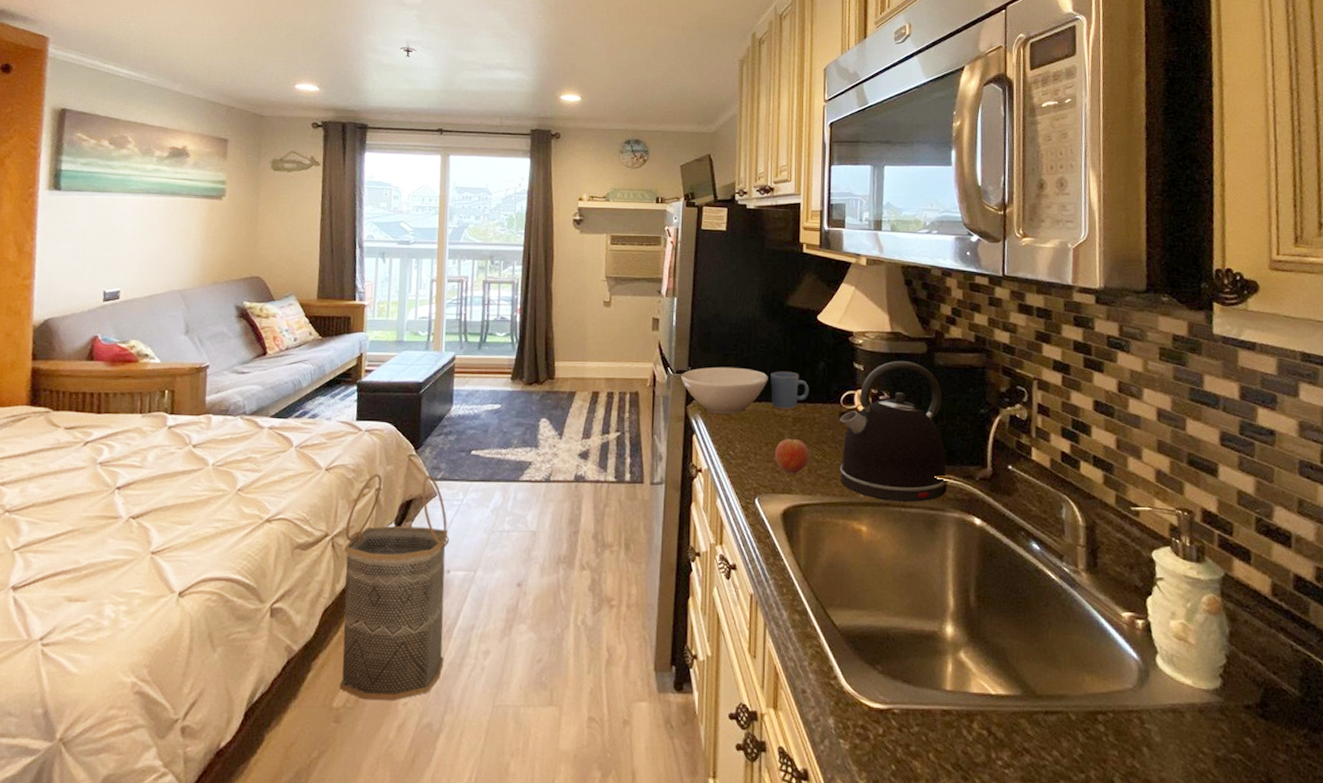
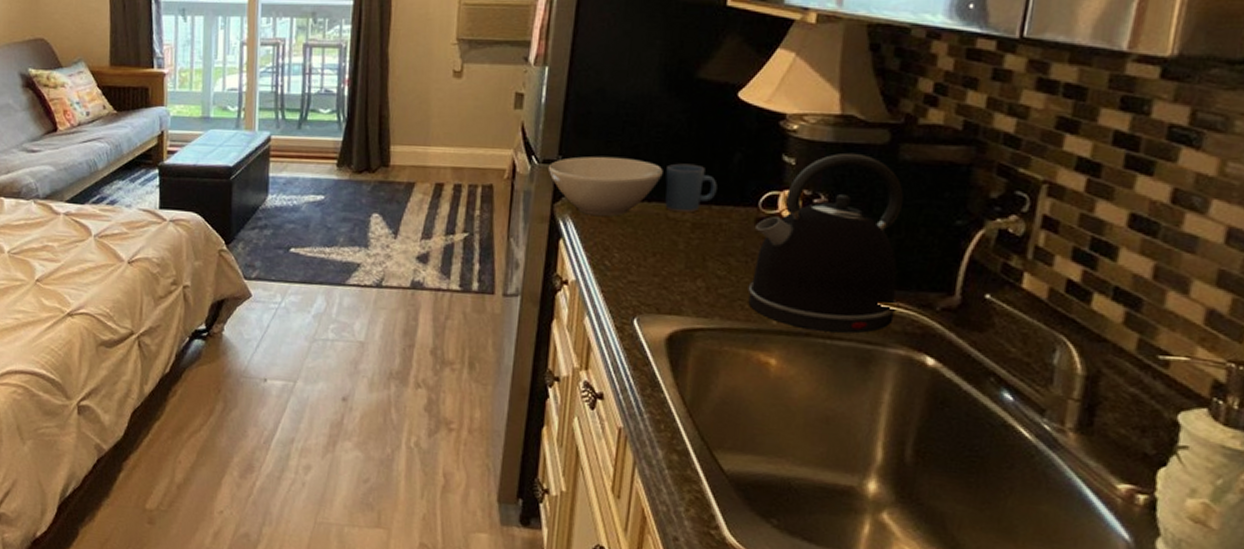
basket: present [339,474,450,700] -> none [151,269,267,508]
fruit: present [775,434,809,474] -> none [663,243,710,292]

